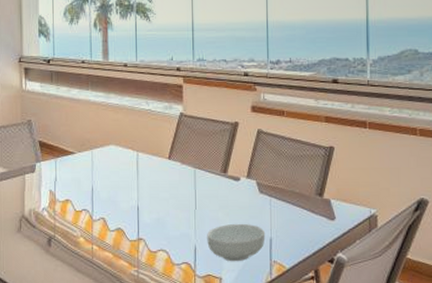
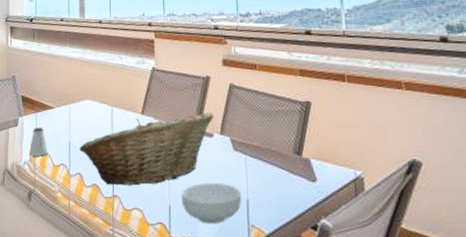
saltshaker: none [48,172,69,202] -> present [29,127,48,156]
fruit basket: none [103,157,242,229] -> present [79,112,214,186]

